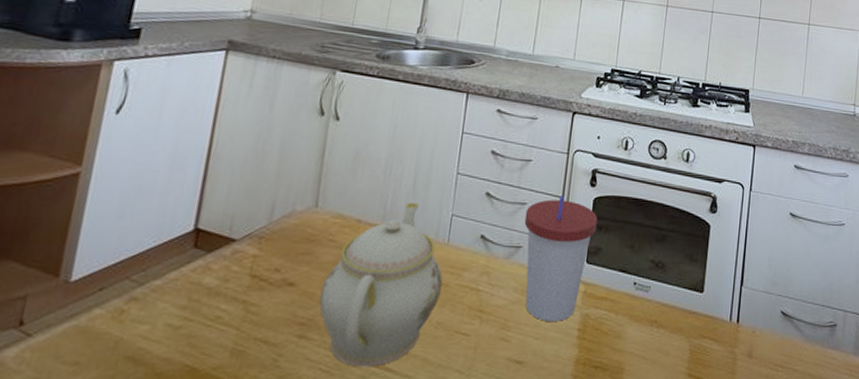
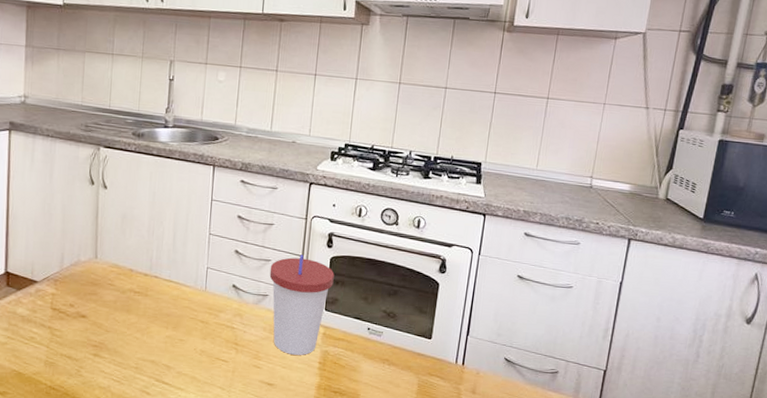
teapot: present [319,203,443,367] -> none [106,257,204,380]

